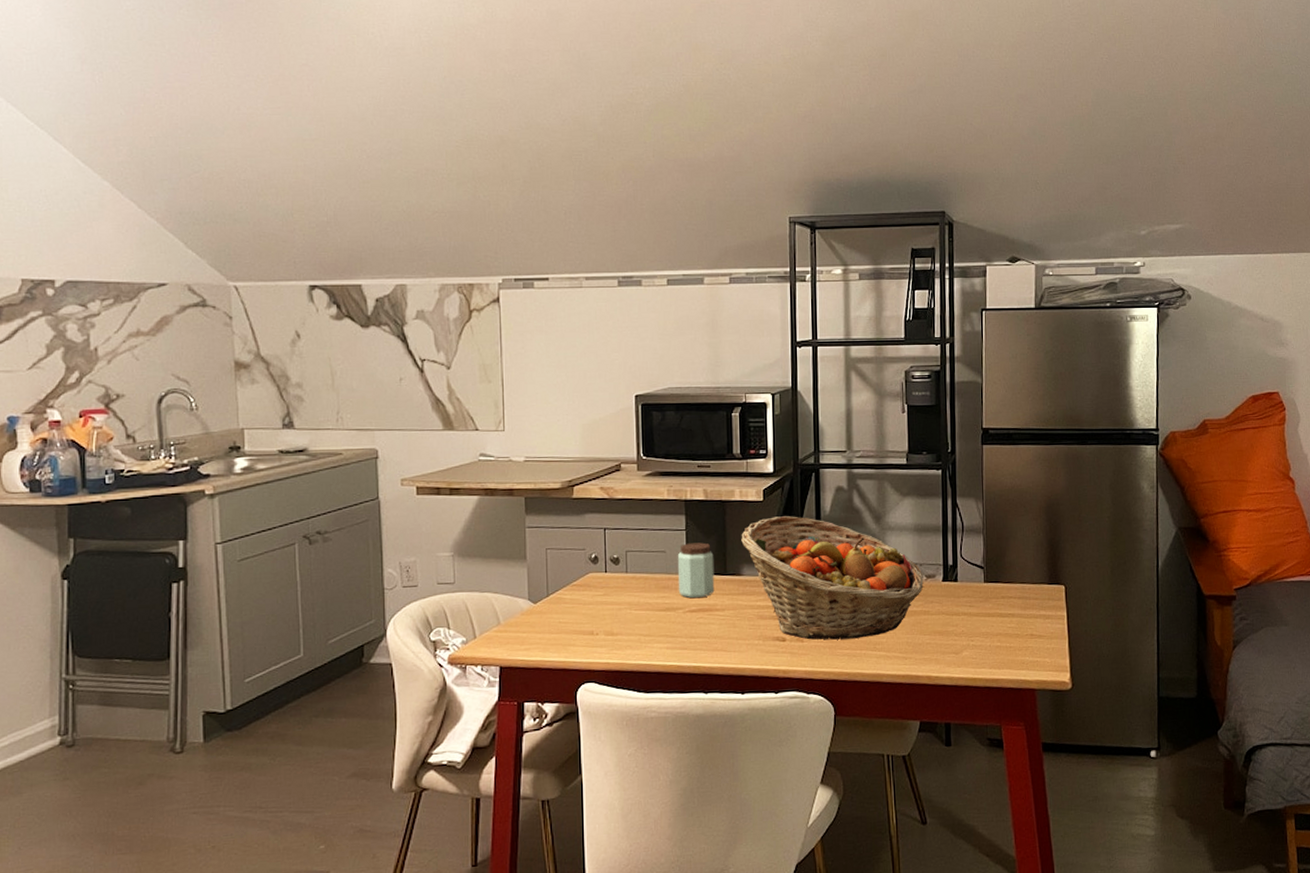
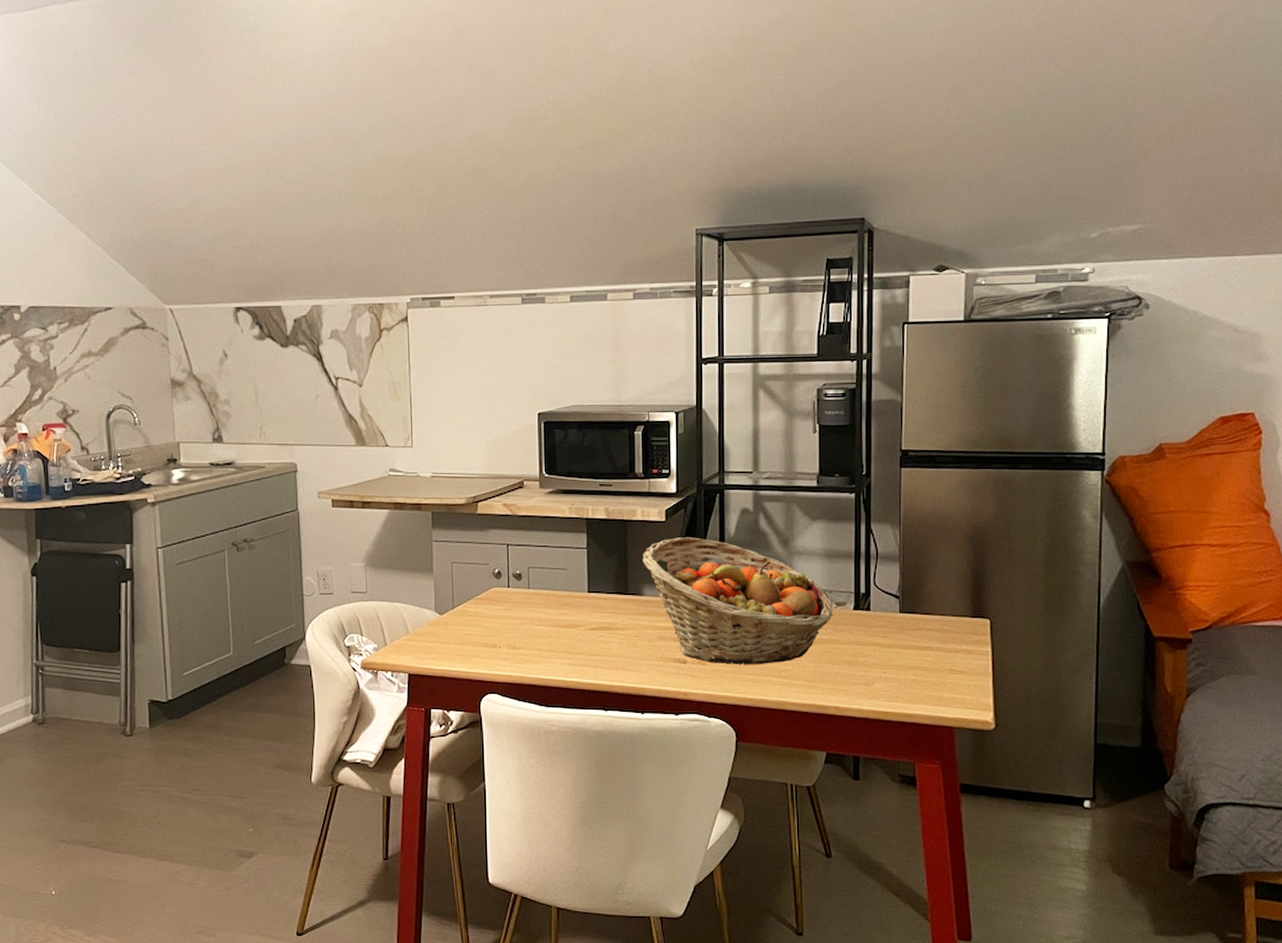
peanut butter: present [677,542,715,599] -> none [578,561,615,617]

